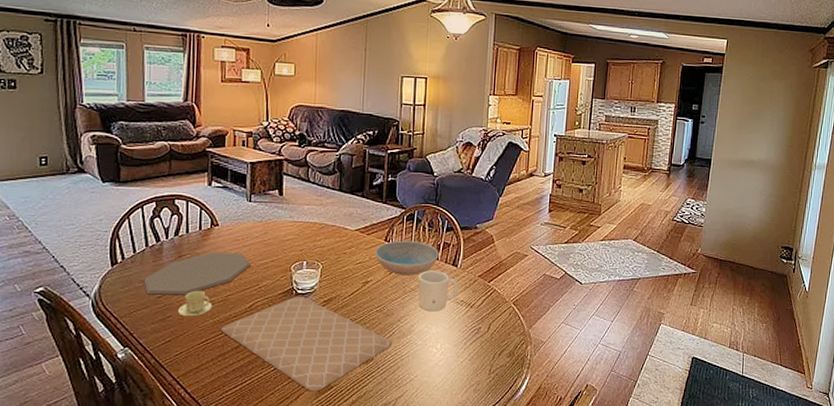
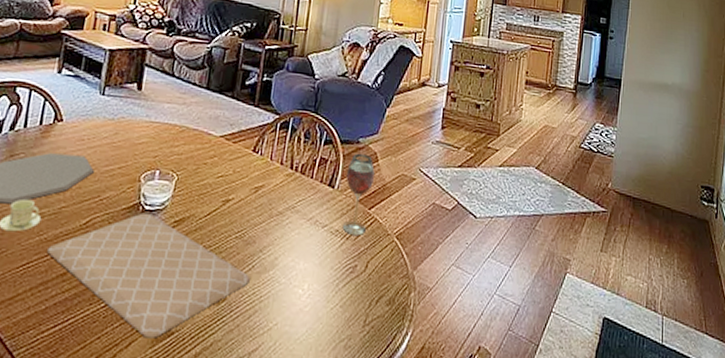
dish: present [375,240,439,275] -> none [240,152,314,196]
mug: present [417,270,458,312] -> none [285,190,334,243]
wineglass: none [466,237,492,303] -> present [342,153,375,235]

